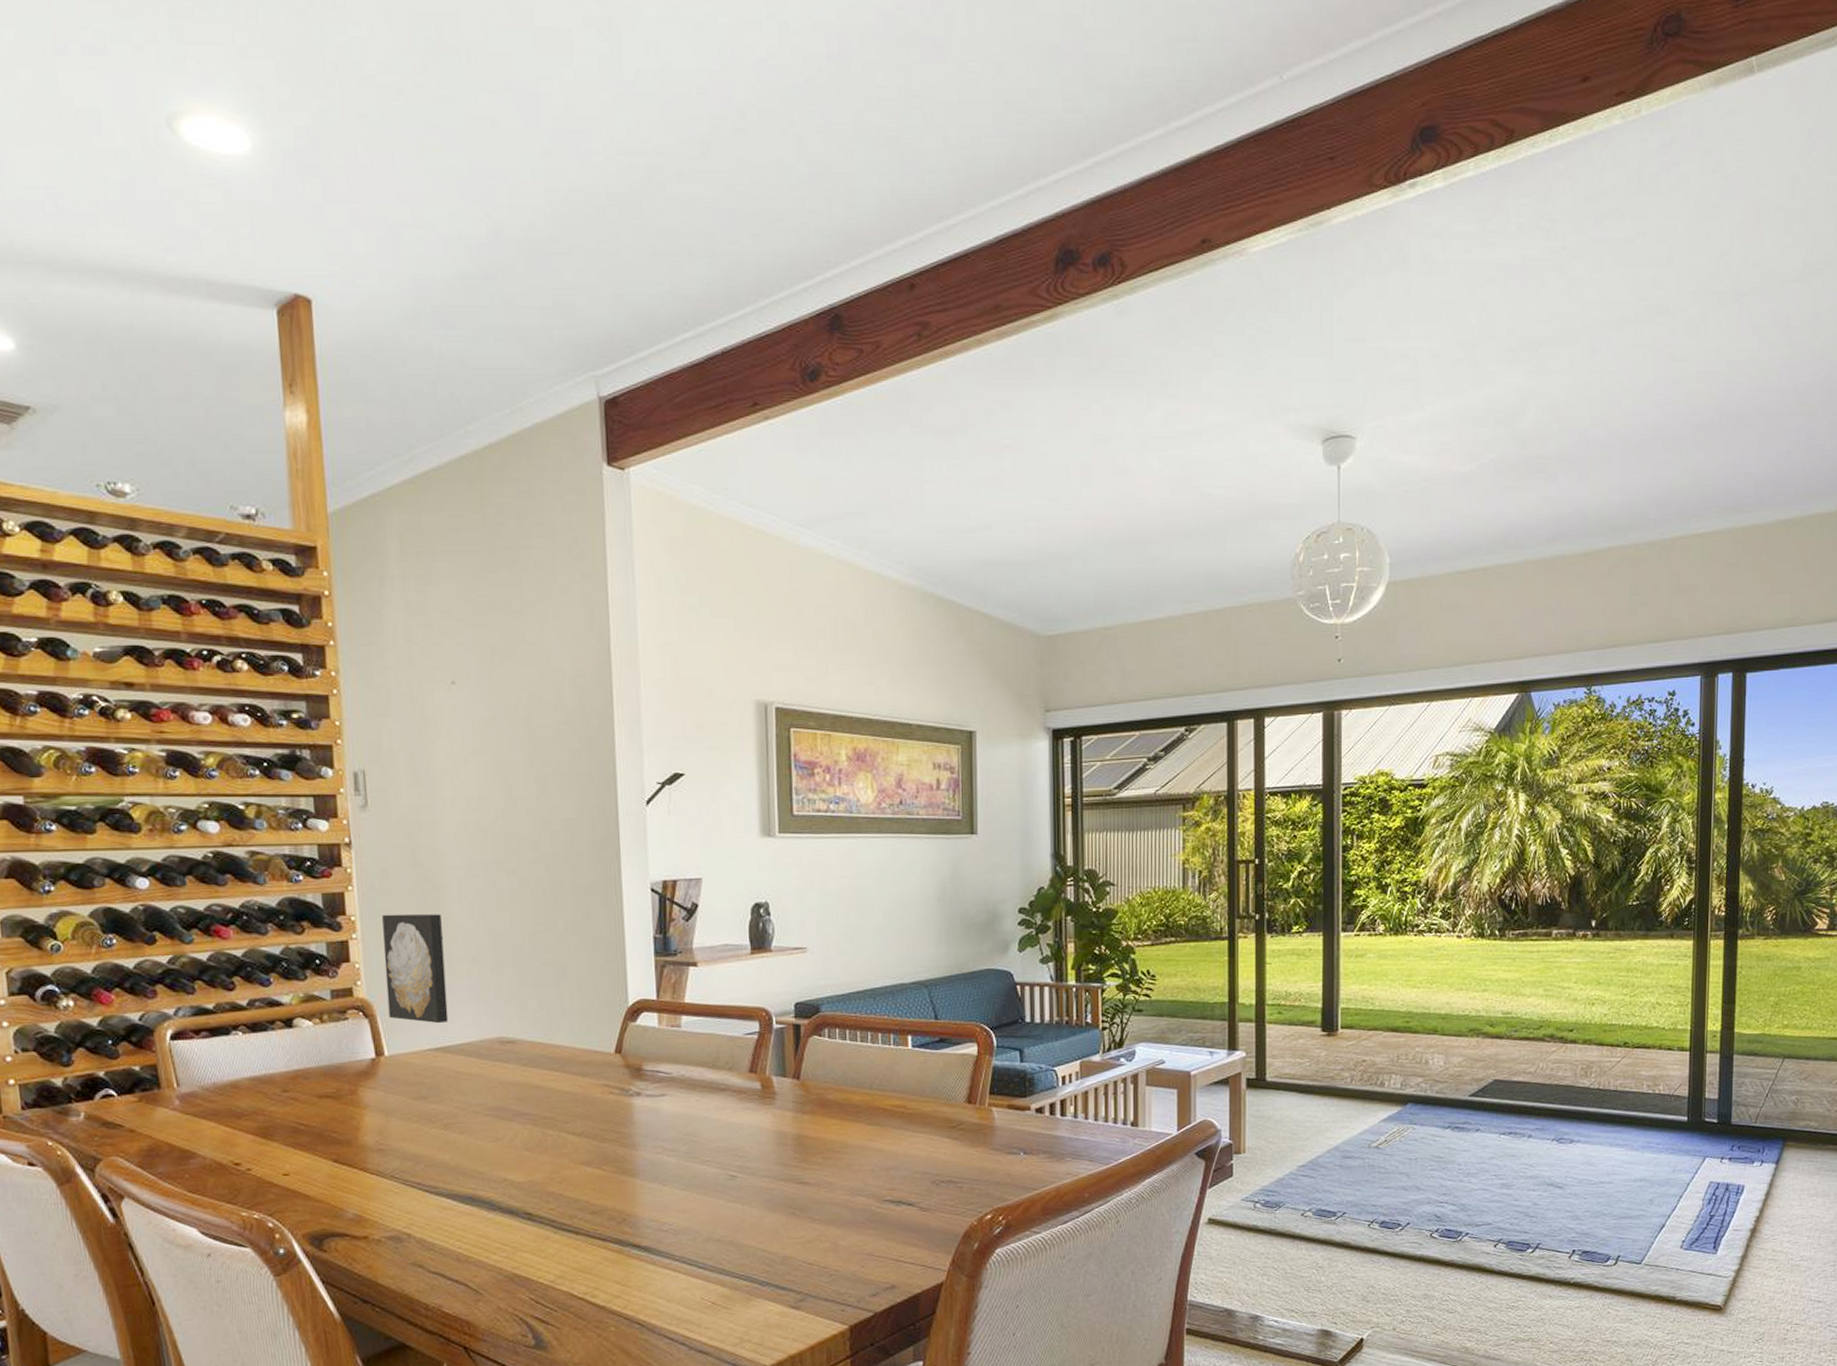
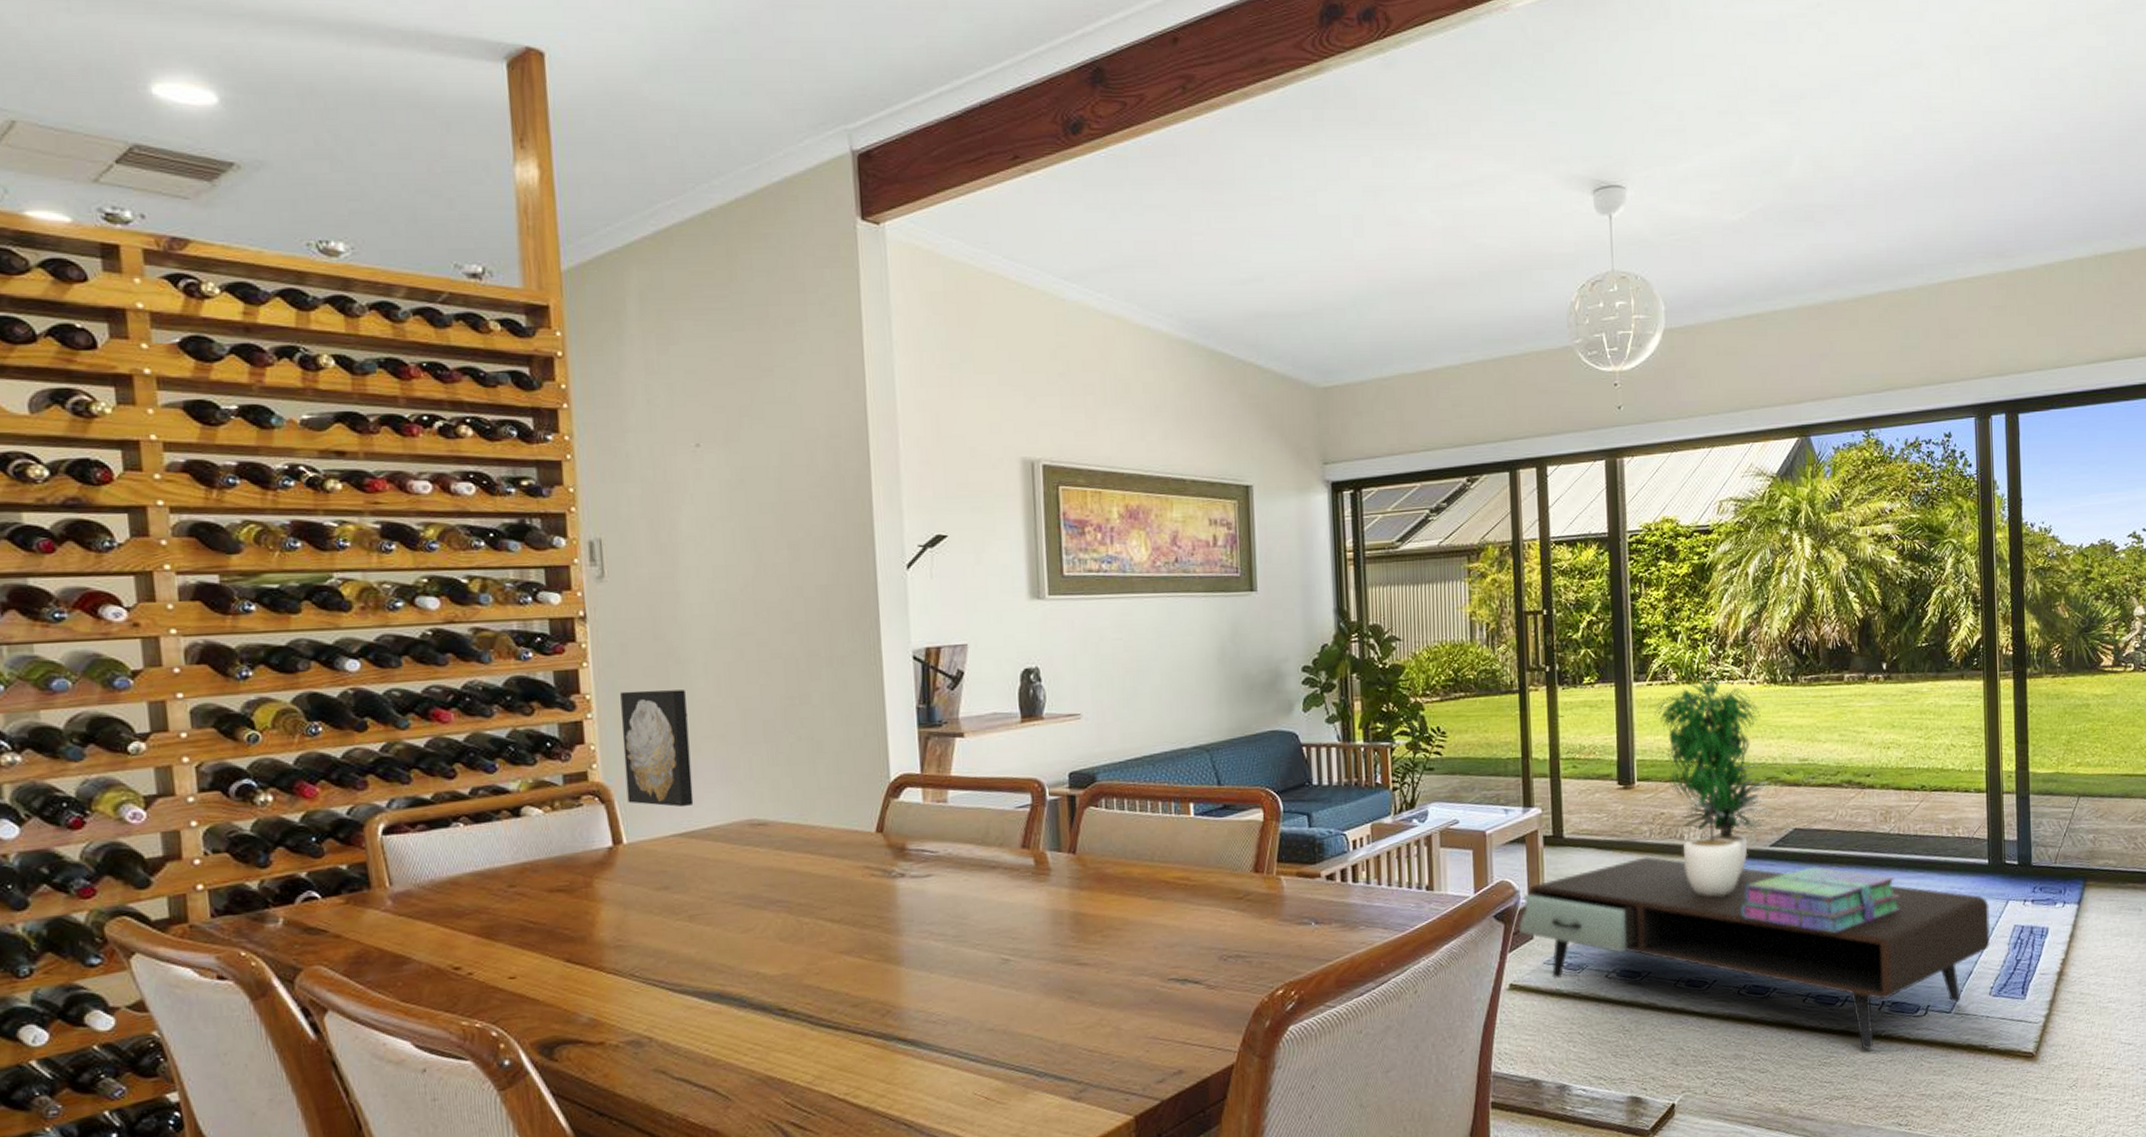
coffee table: none [1219,1102,1685,1296] -> present [1519,856,1990,1050]
potted plant: none [1361,921,1479,1144] -> present [1655,668,1778,898]
stack of books: none [1438,1118,1596,1183] -> present [1741,867,1900,934]

